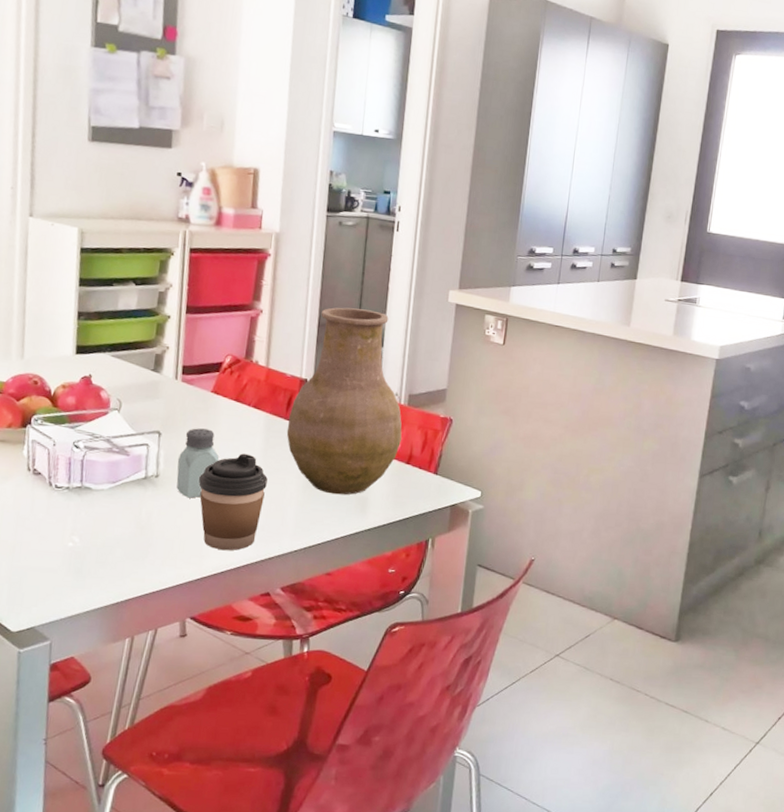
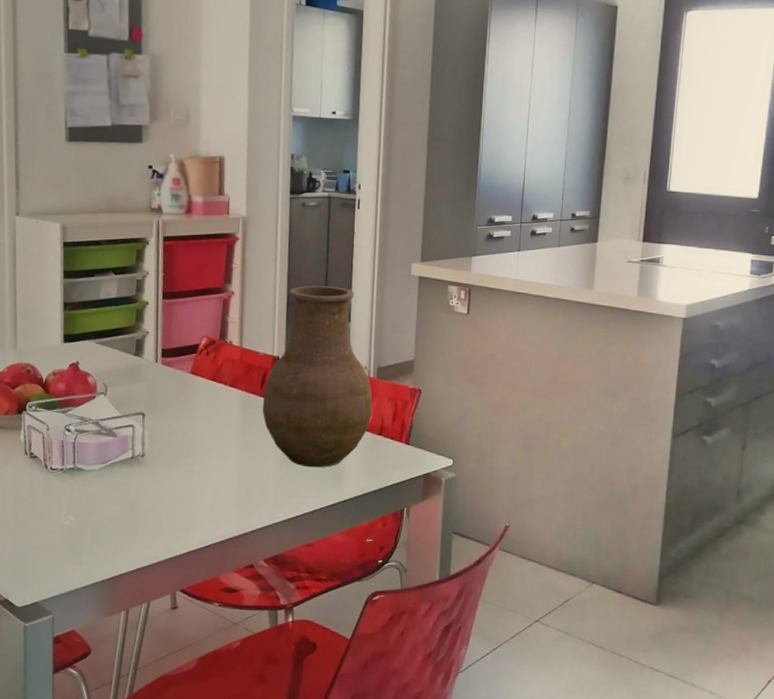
saltshaker: present [176,428,219,498] -> none [161,408,200,476]
coffee cup: present [198,453,268,551] -> none [182,431,246,525]

